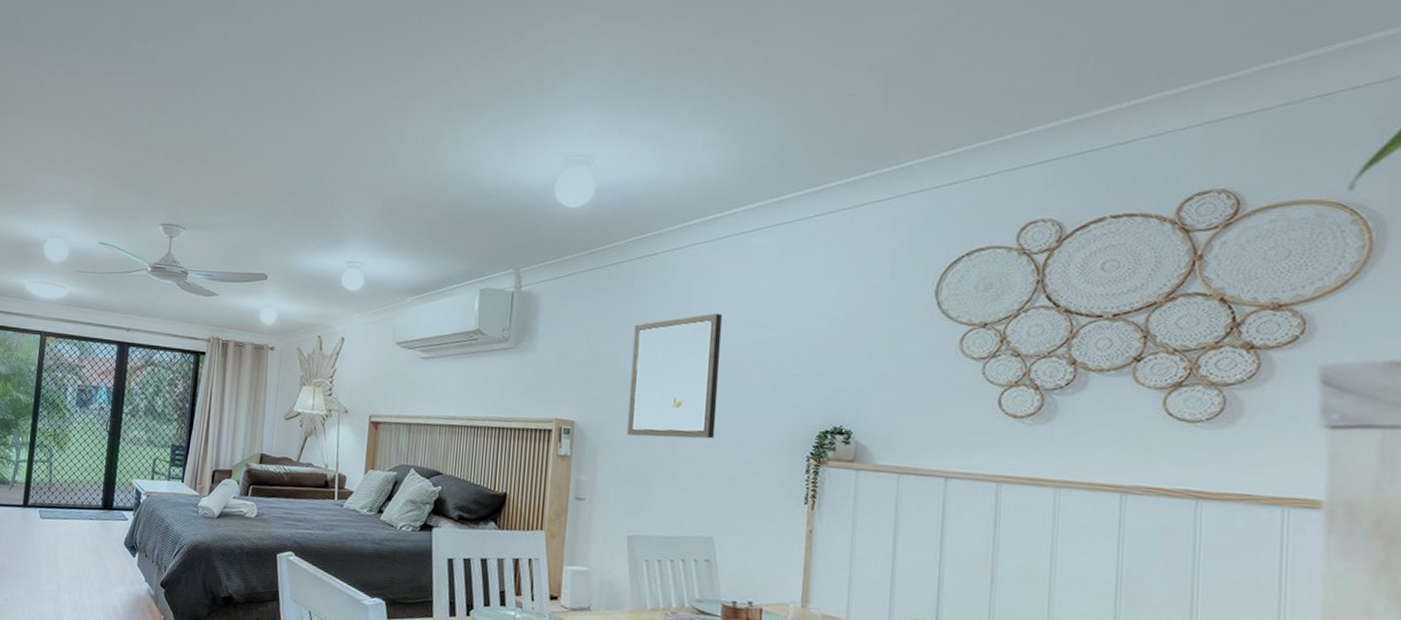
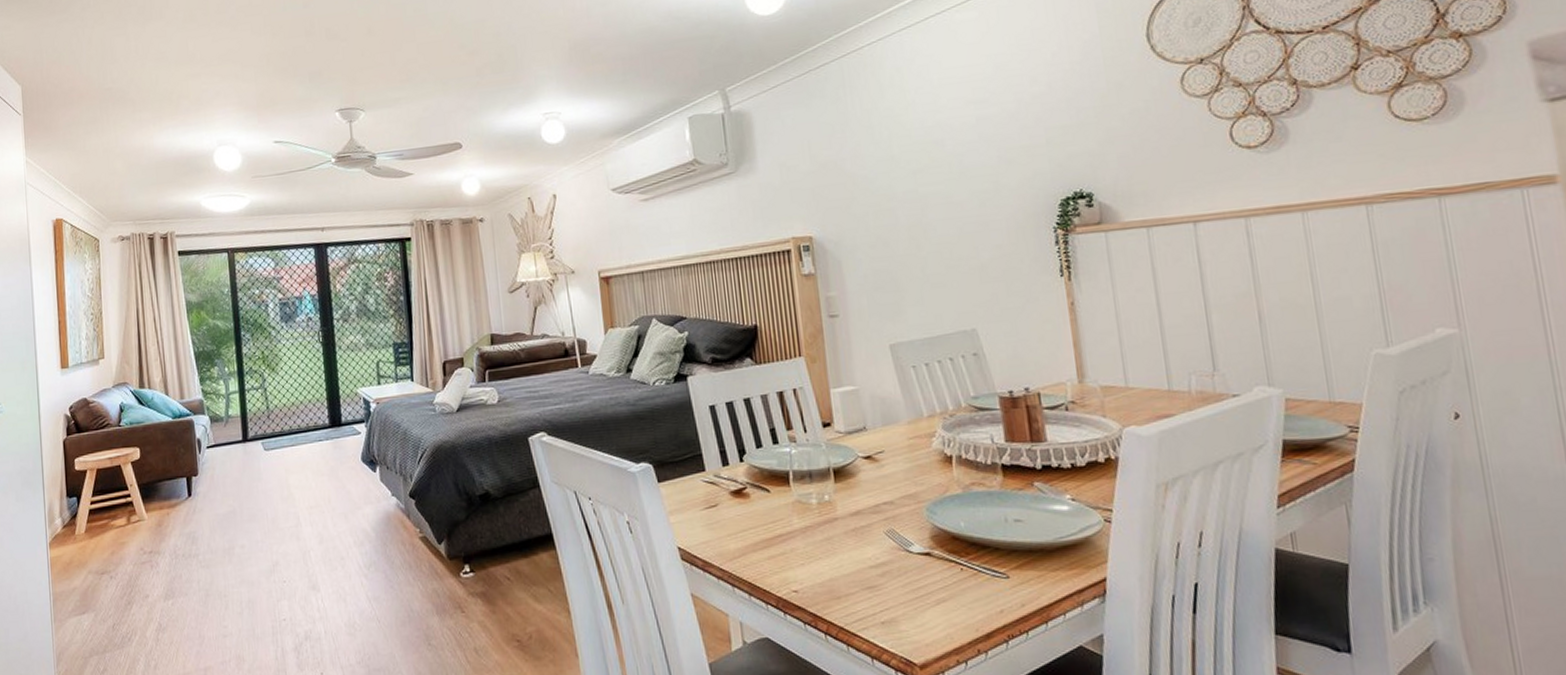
wall art: present [626,312,723,439] -> none [854,97,958,240]

